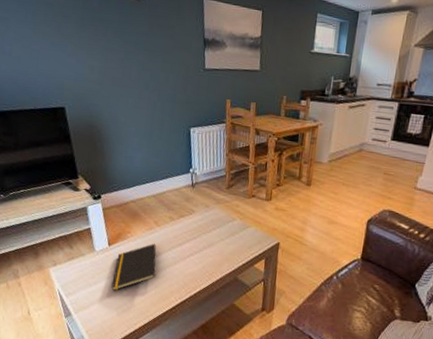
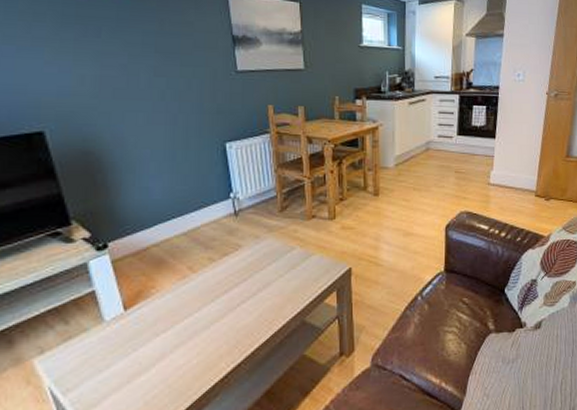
notepad: present [111,243,156,291] -> none [133,295,196,372]

